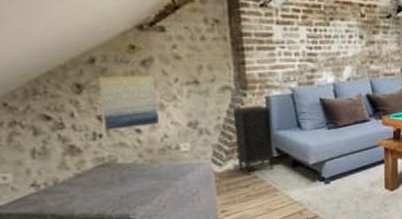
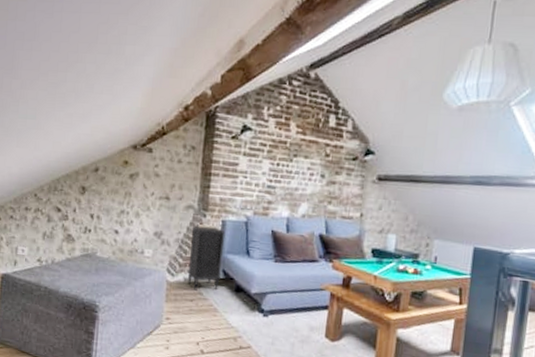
wall art: present [98,74,160,131] -> none [94,183,137,229]

